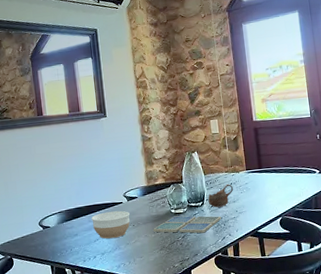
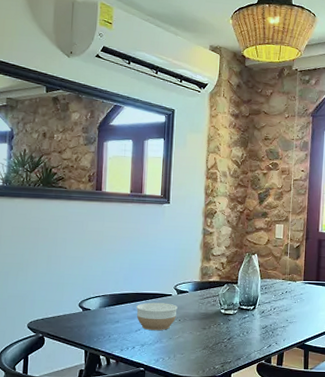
drink coaster: present [153,216,221,234] -> none [199,317,271,338]
cup: present [208,184,234,208] -> none [260,292,288,314]

